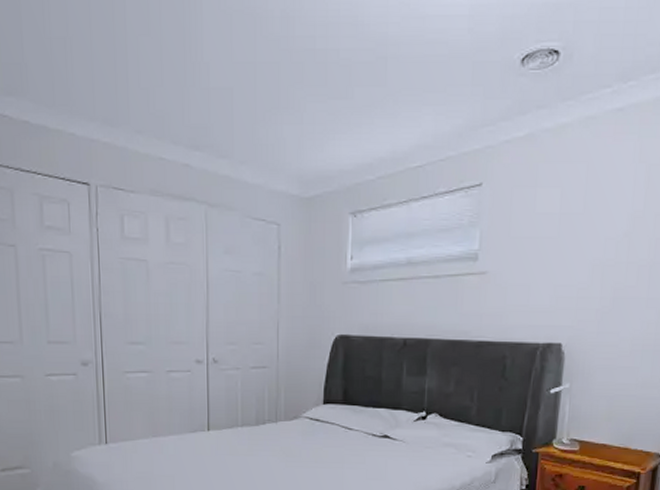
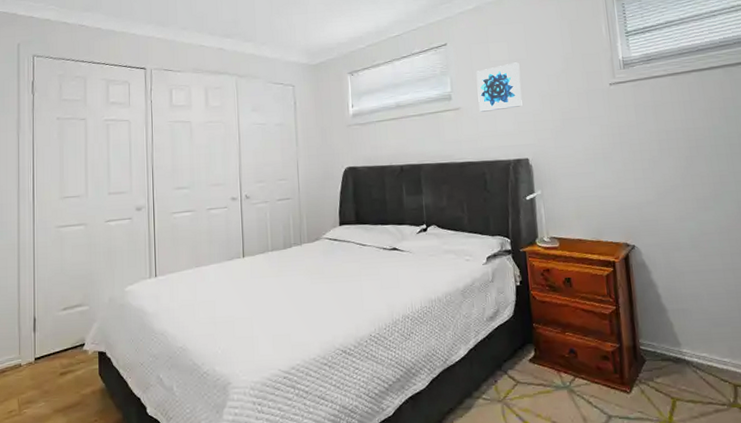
wall art: none [511,217,572,280] -> present [476,62,522,112]

